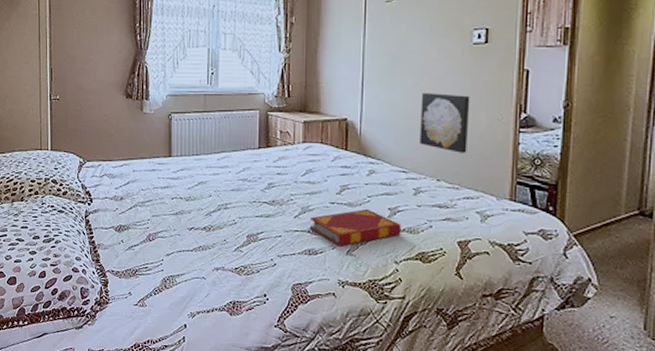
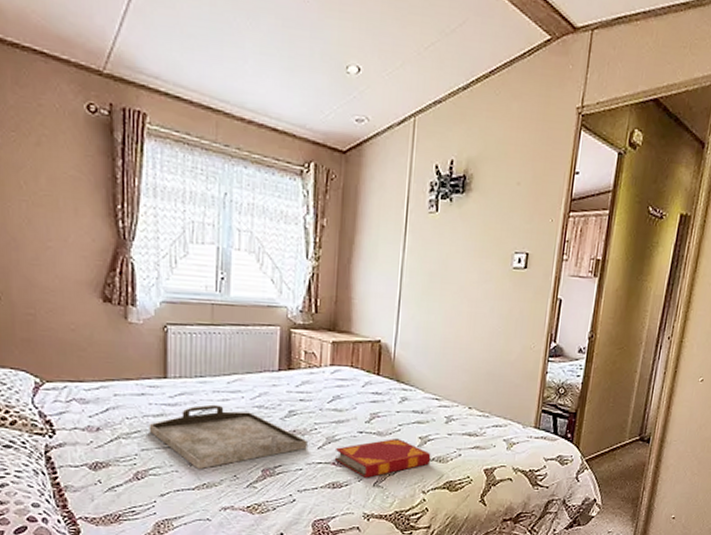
serving tray: none [158,178,285,234] -> present [149,404,307,470]
wall art: present [420,93,470,153] -> none [454,317,506,381]

